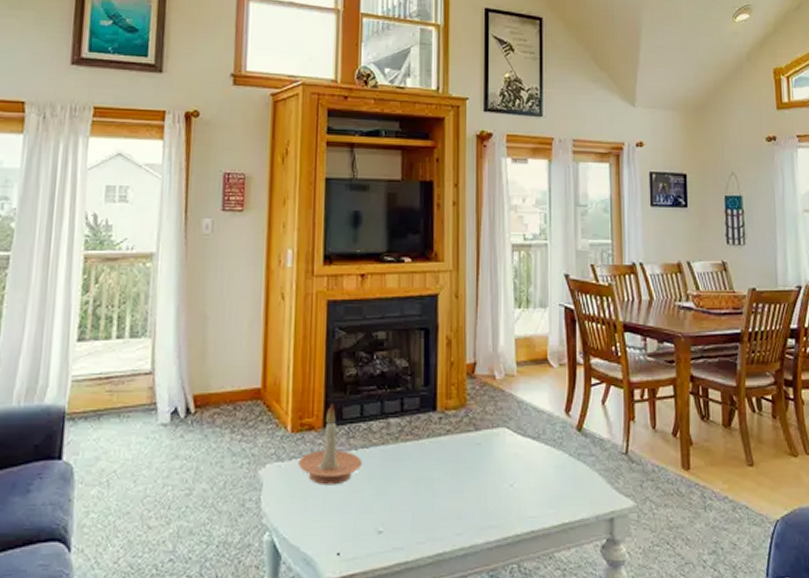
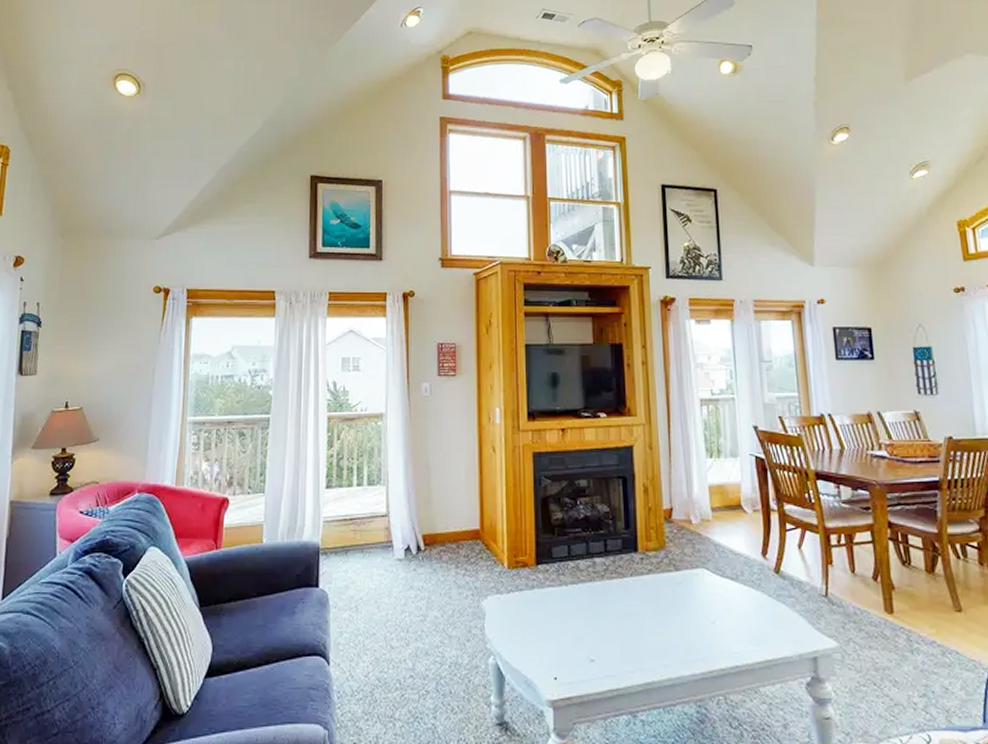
candle holder: present [298,404,362,486] -> none [516,544,572,617]

